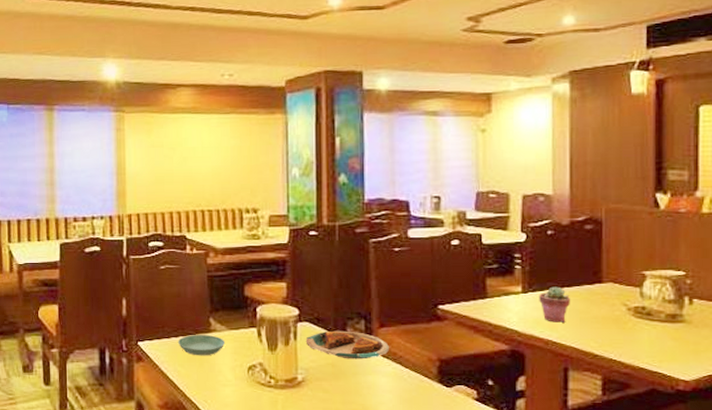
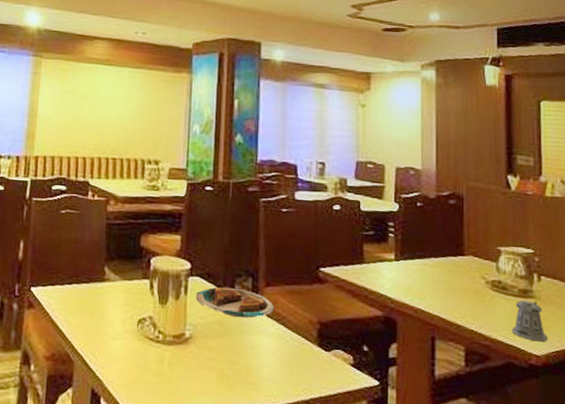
saucer: present [178,334,226,356] -> none [71,282,118,306]
potted succulent: present [539,286,571,323] -> none [410,256,438,292]
pepper shaker: none [656,326,700,367] -> present [511,301,548,342]

